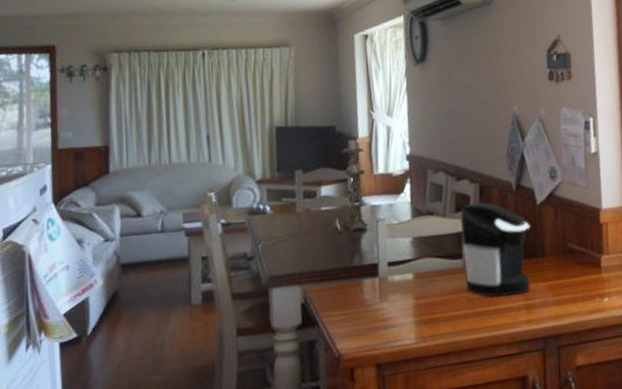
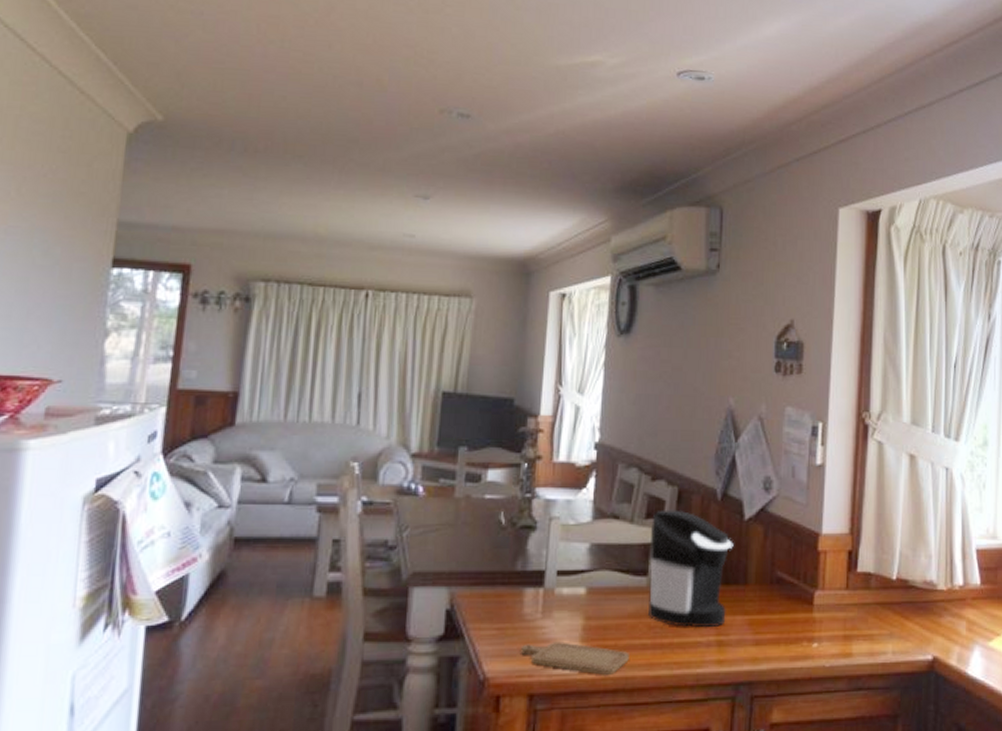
chopping board: none [365,319,455,343] -> present [520,641,629,675]

